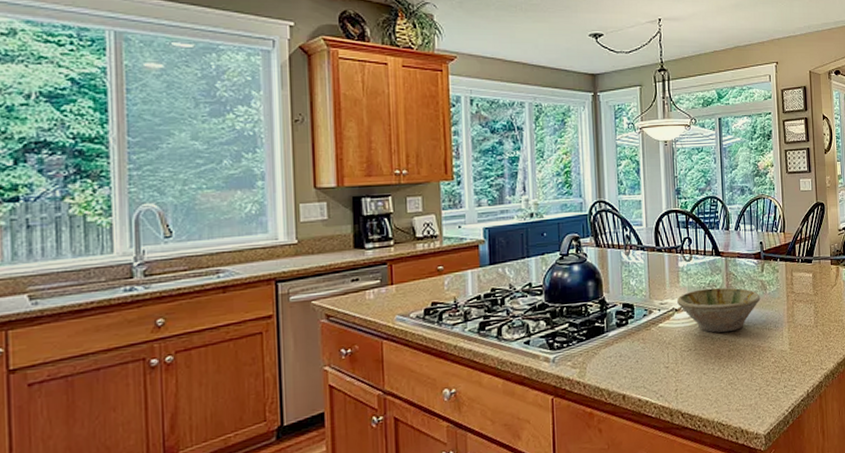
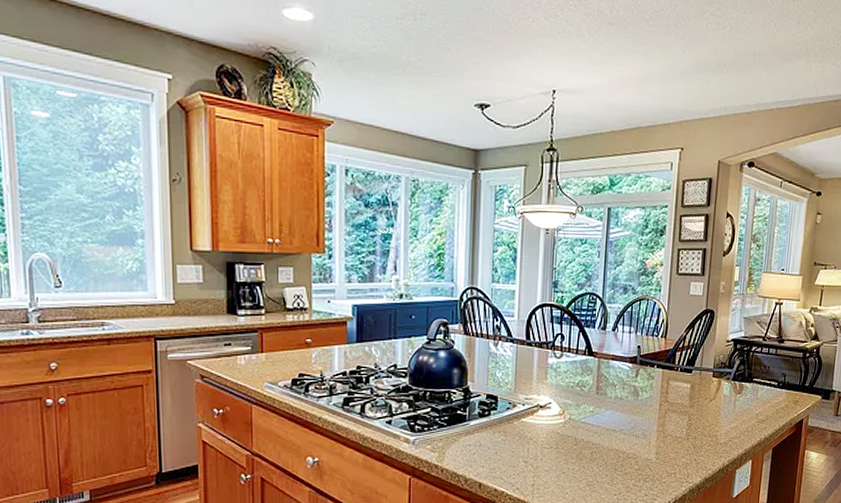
bowl: present [677,287,761,333] -> none [543,388,631,434]

